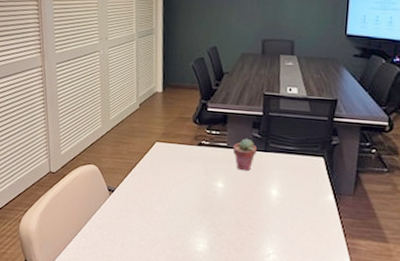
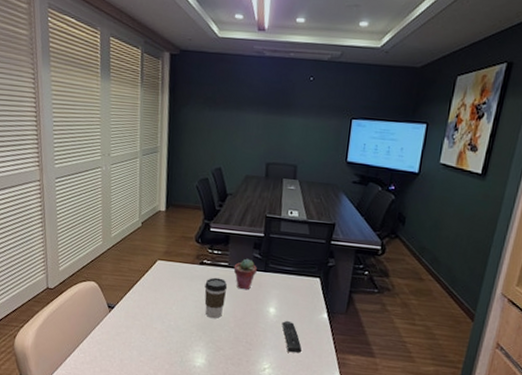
coffee cup: none [204,158,227,202] -> present [204,277,228,319]
remote control: none [285,202,307,238] -> present [282,320,302,353]

